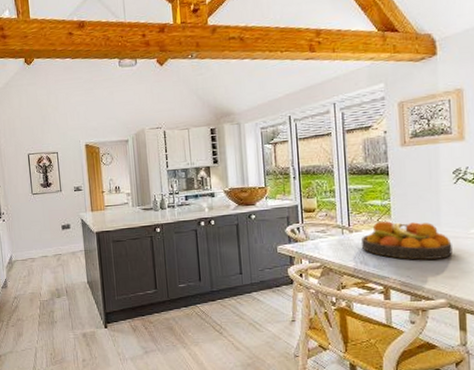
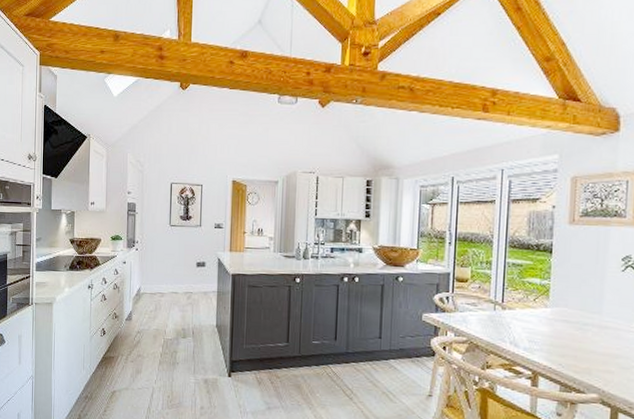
fruit bowl: present [361,220,453,260] -> none [513,301,612,351]

